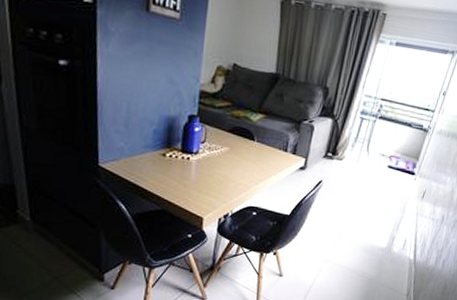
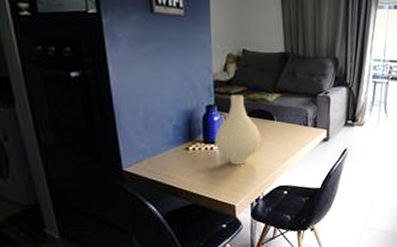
vase: none [192,108,239,180] -> present [214,95,261,165]

